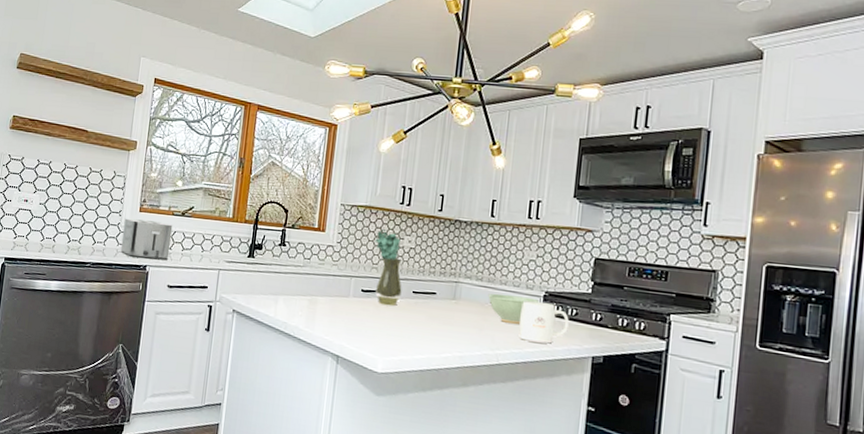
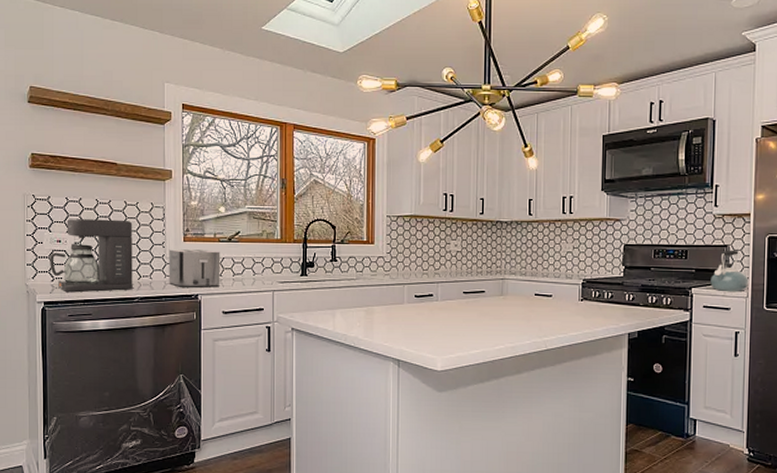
coffee maker: none [14,180,95,255] -> present [50,219,133,293]
vase: present [375,228,402,307] -> none [423,235,453,308]
bowl: present [488,293,540,325] -> none [532,285,579,313]
mug: present [518,300,569,344] -> none [562,288,606,326]
kettle: none [693,275,740,325] -> present [710,250,749,293]

